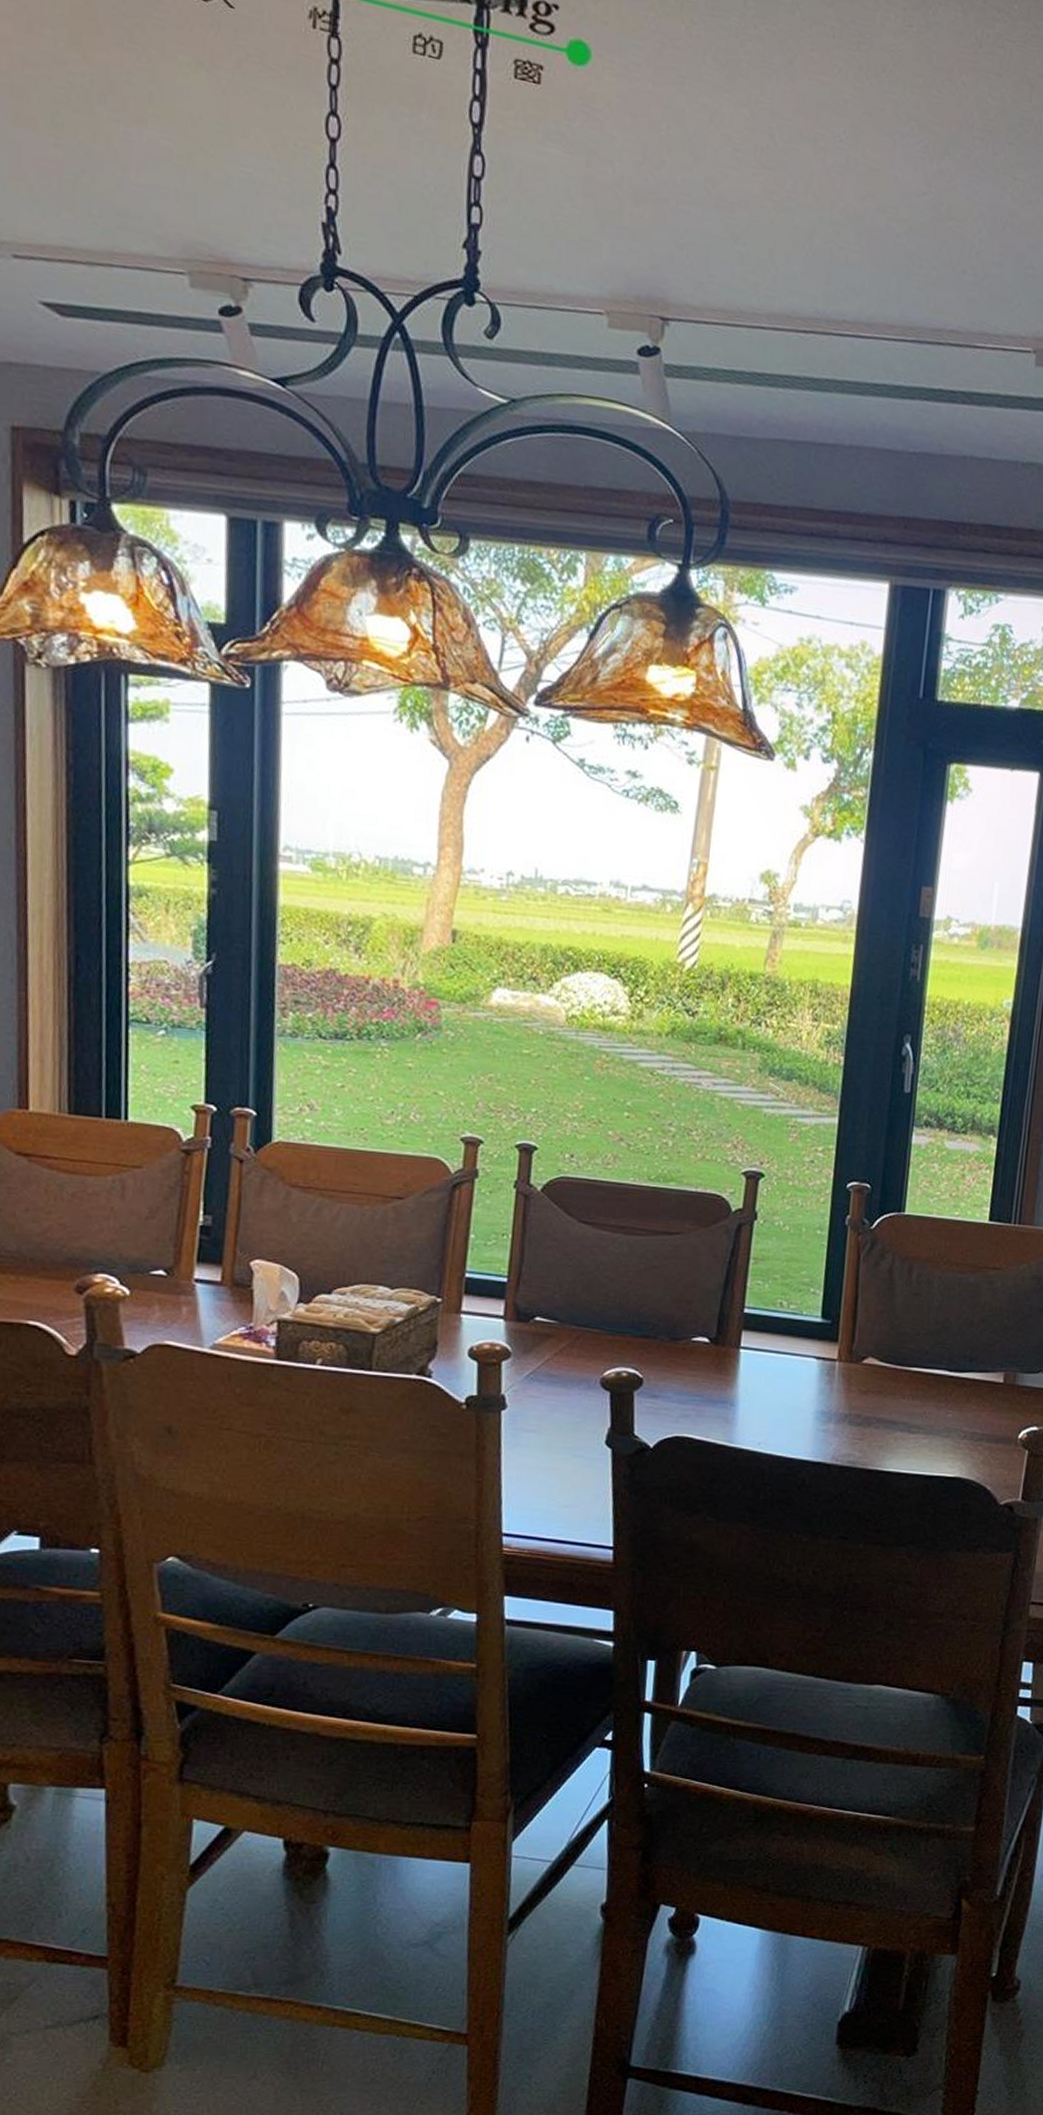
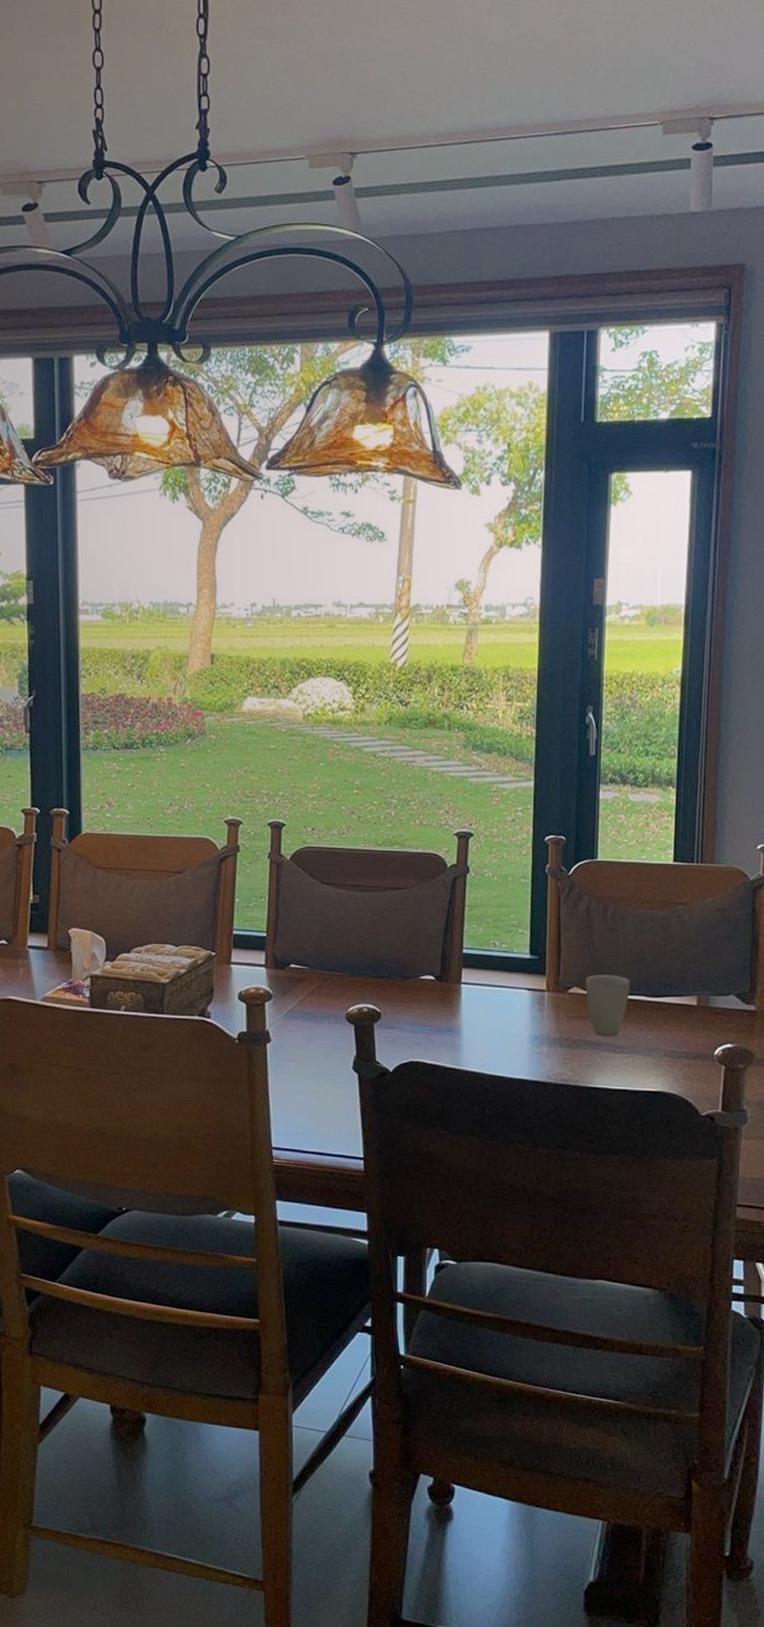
cup: none [881,1343,933,1415] -> present [585,974,631,1037]

